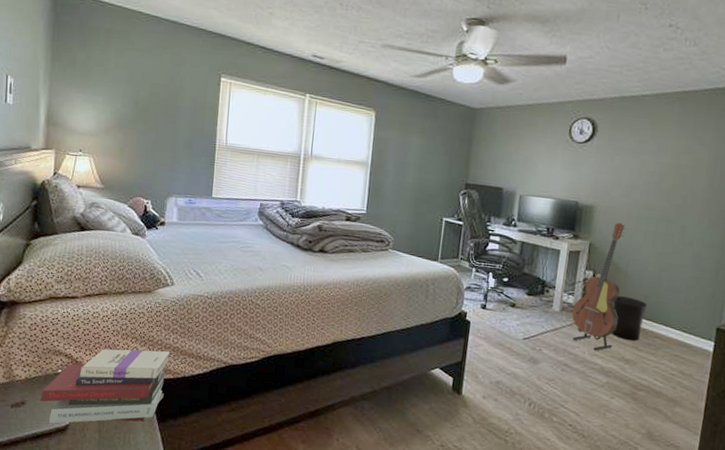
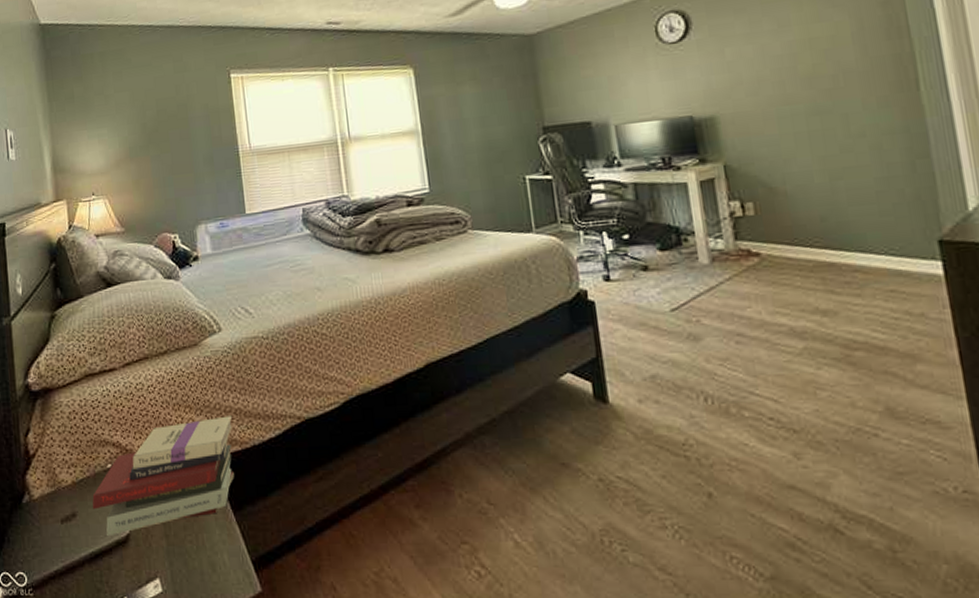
guitar: present [571,222,626,351] -> none [726,129,797,307]
waste bin: present [612,296,647,341] -> none [779,224,833,284]

